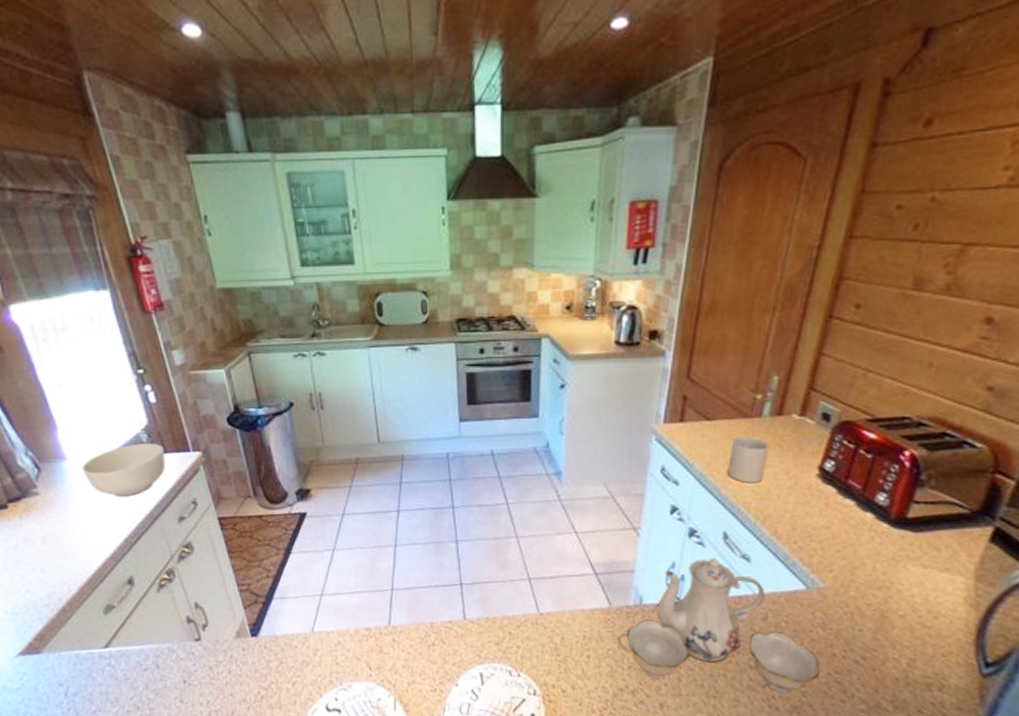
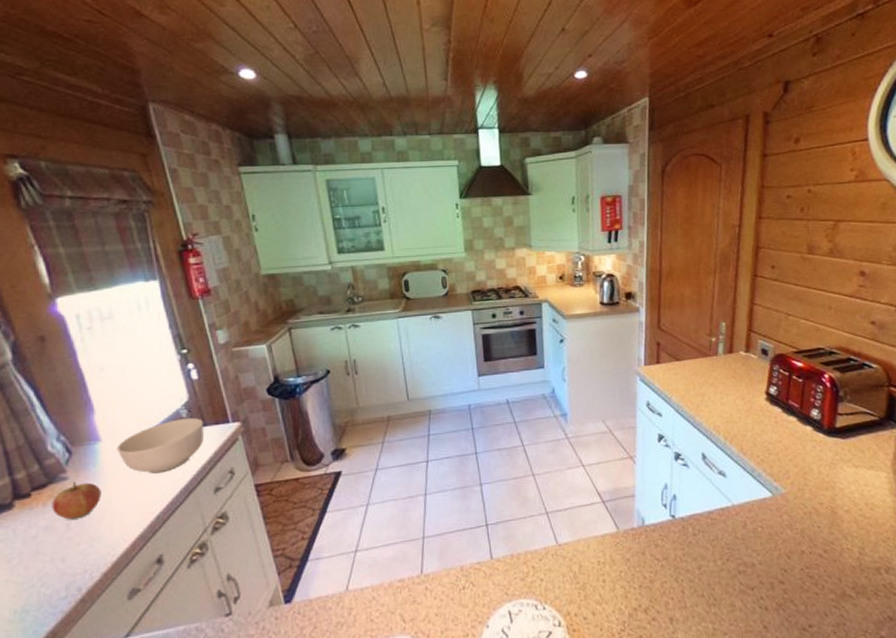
fruit: none [27,498,72,534] -> present [52,482,101,520]
tea set: present [617,557,820,693] -> none [627,476,794,595]
mug: present [727,436,769,483] -> none [698,371,727,410]

